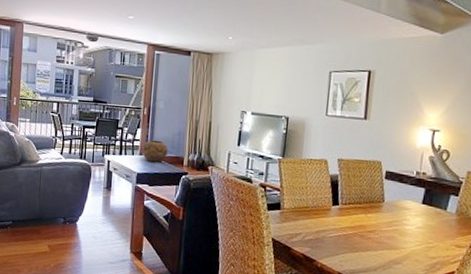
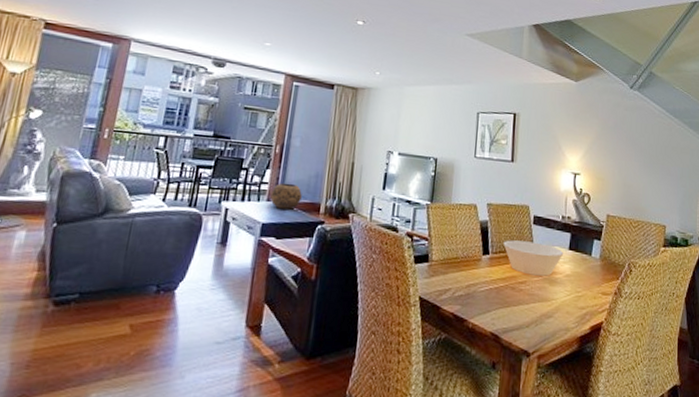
bowl: none [353,193,417,228] -> present [503,240,564,277]

